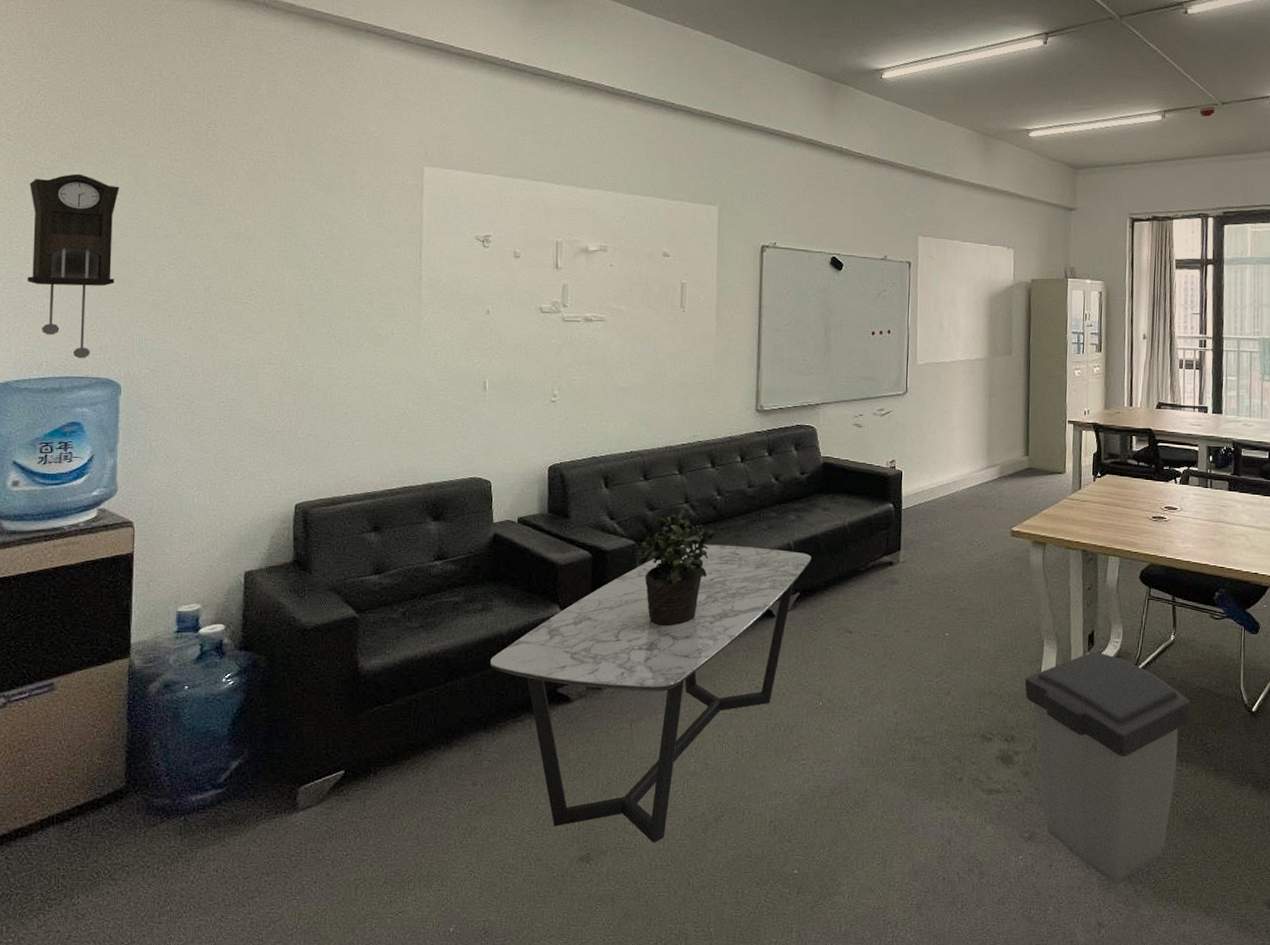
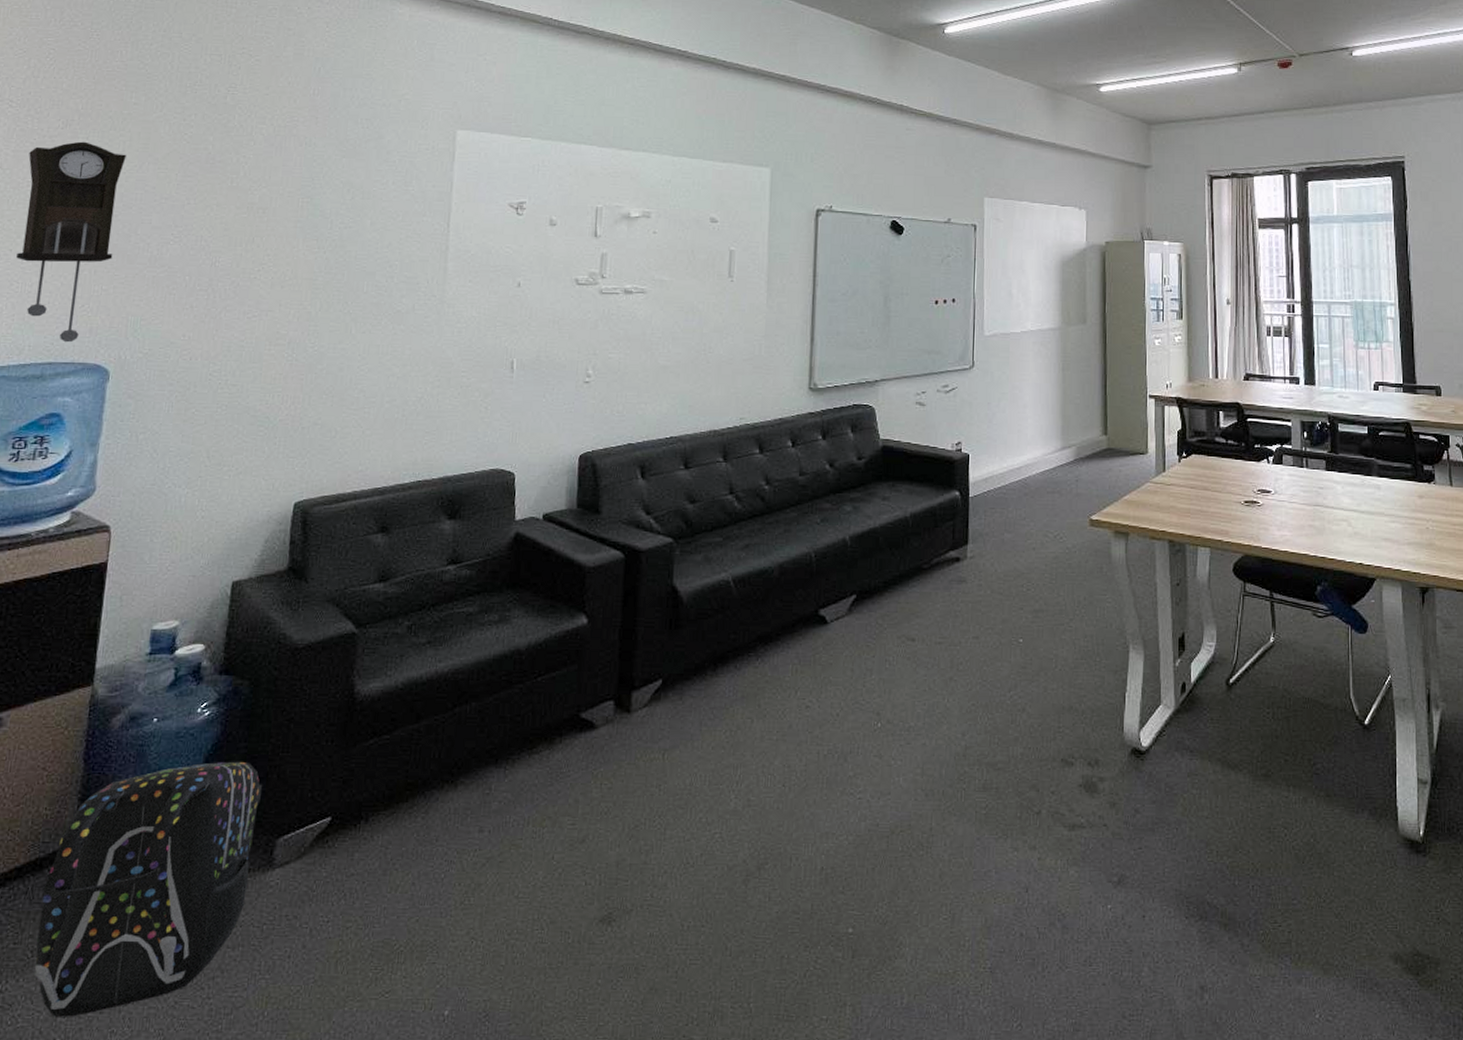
backpack: none [100,723,284,926] -> present [34,761,263,1017]
coffee table: present [490,544,812,843] -> none [505,540,870,899]
potted plant: present [638,508,714,627] -> none [675,500,761,637]
trash can: present [1024,652,1191,884] -> none [1109,658,1296,937]

